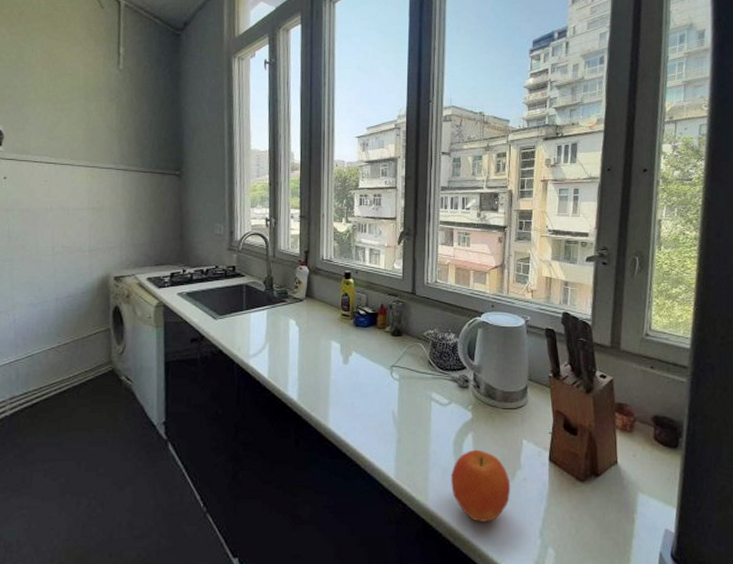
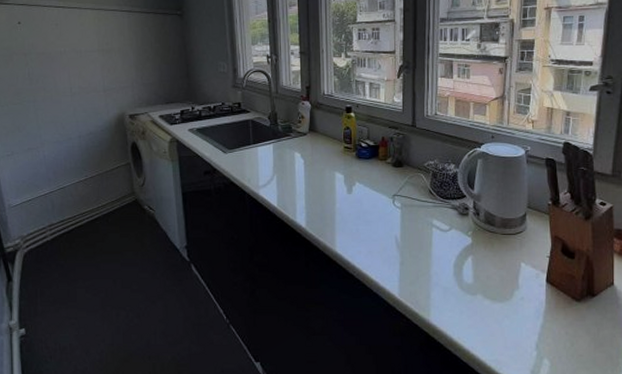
fruit: present [451,449,511,522] -> none [452,271,509,336]

